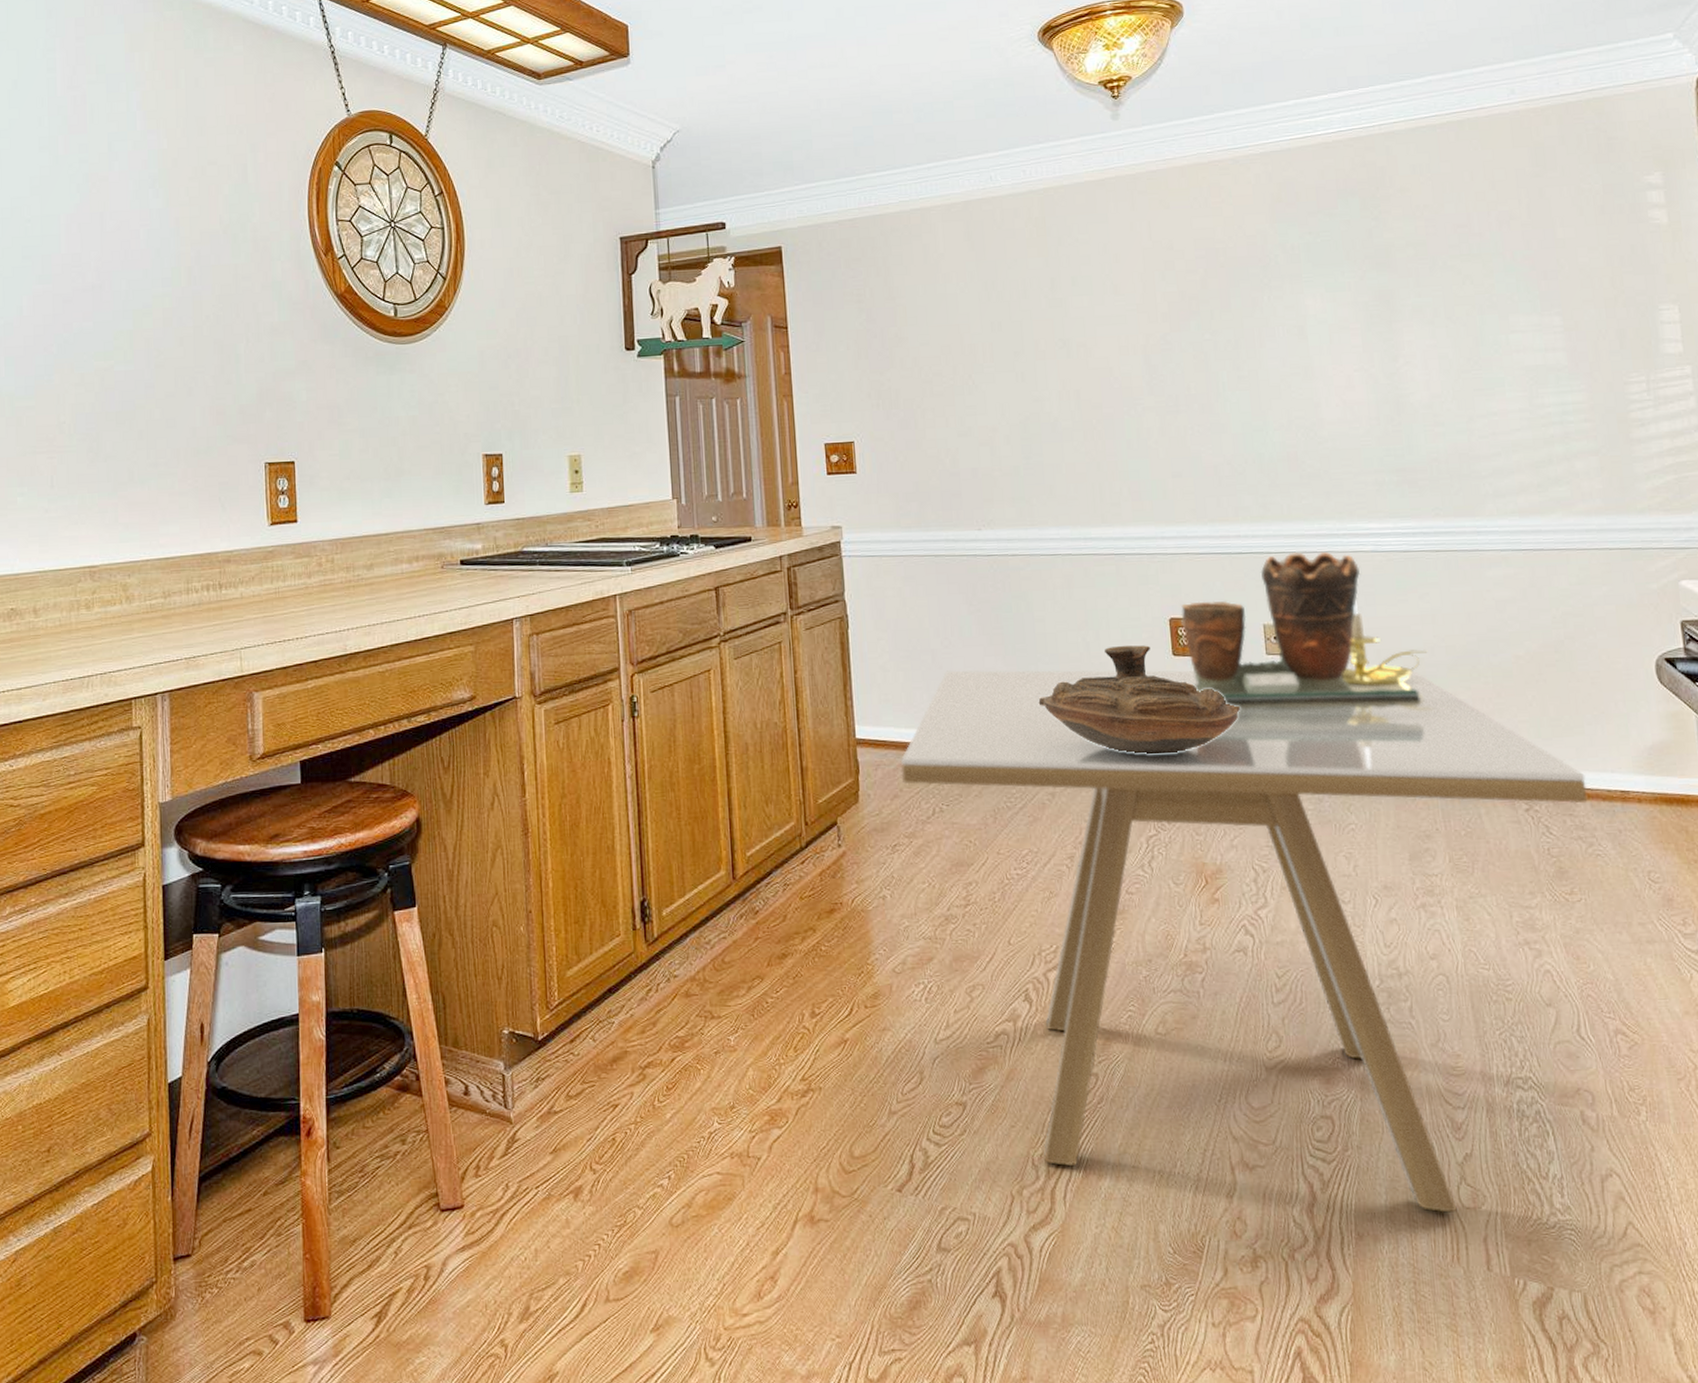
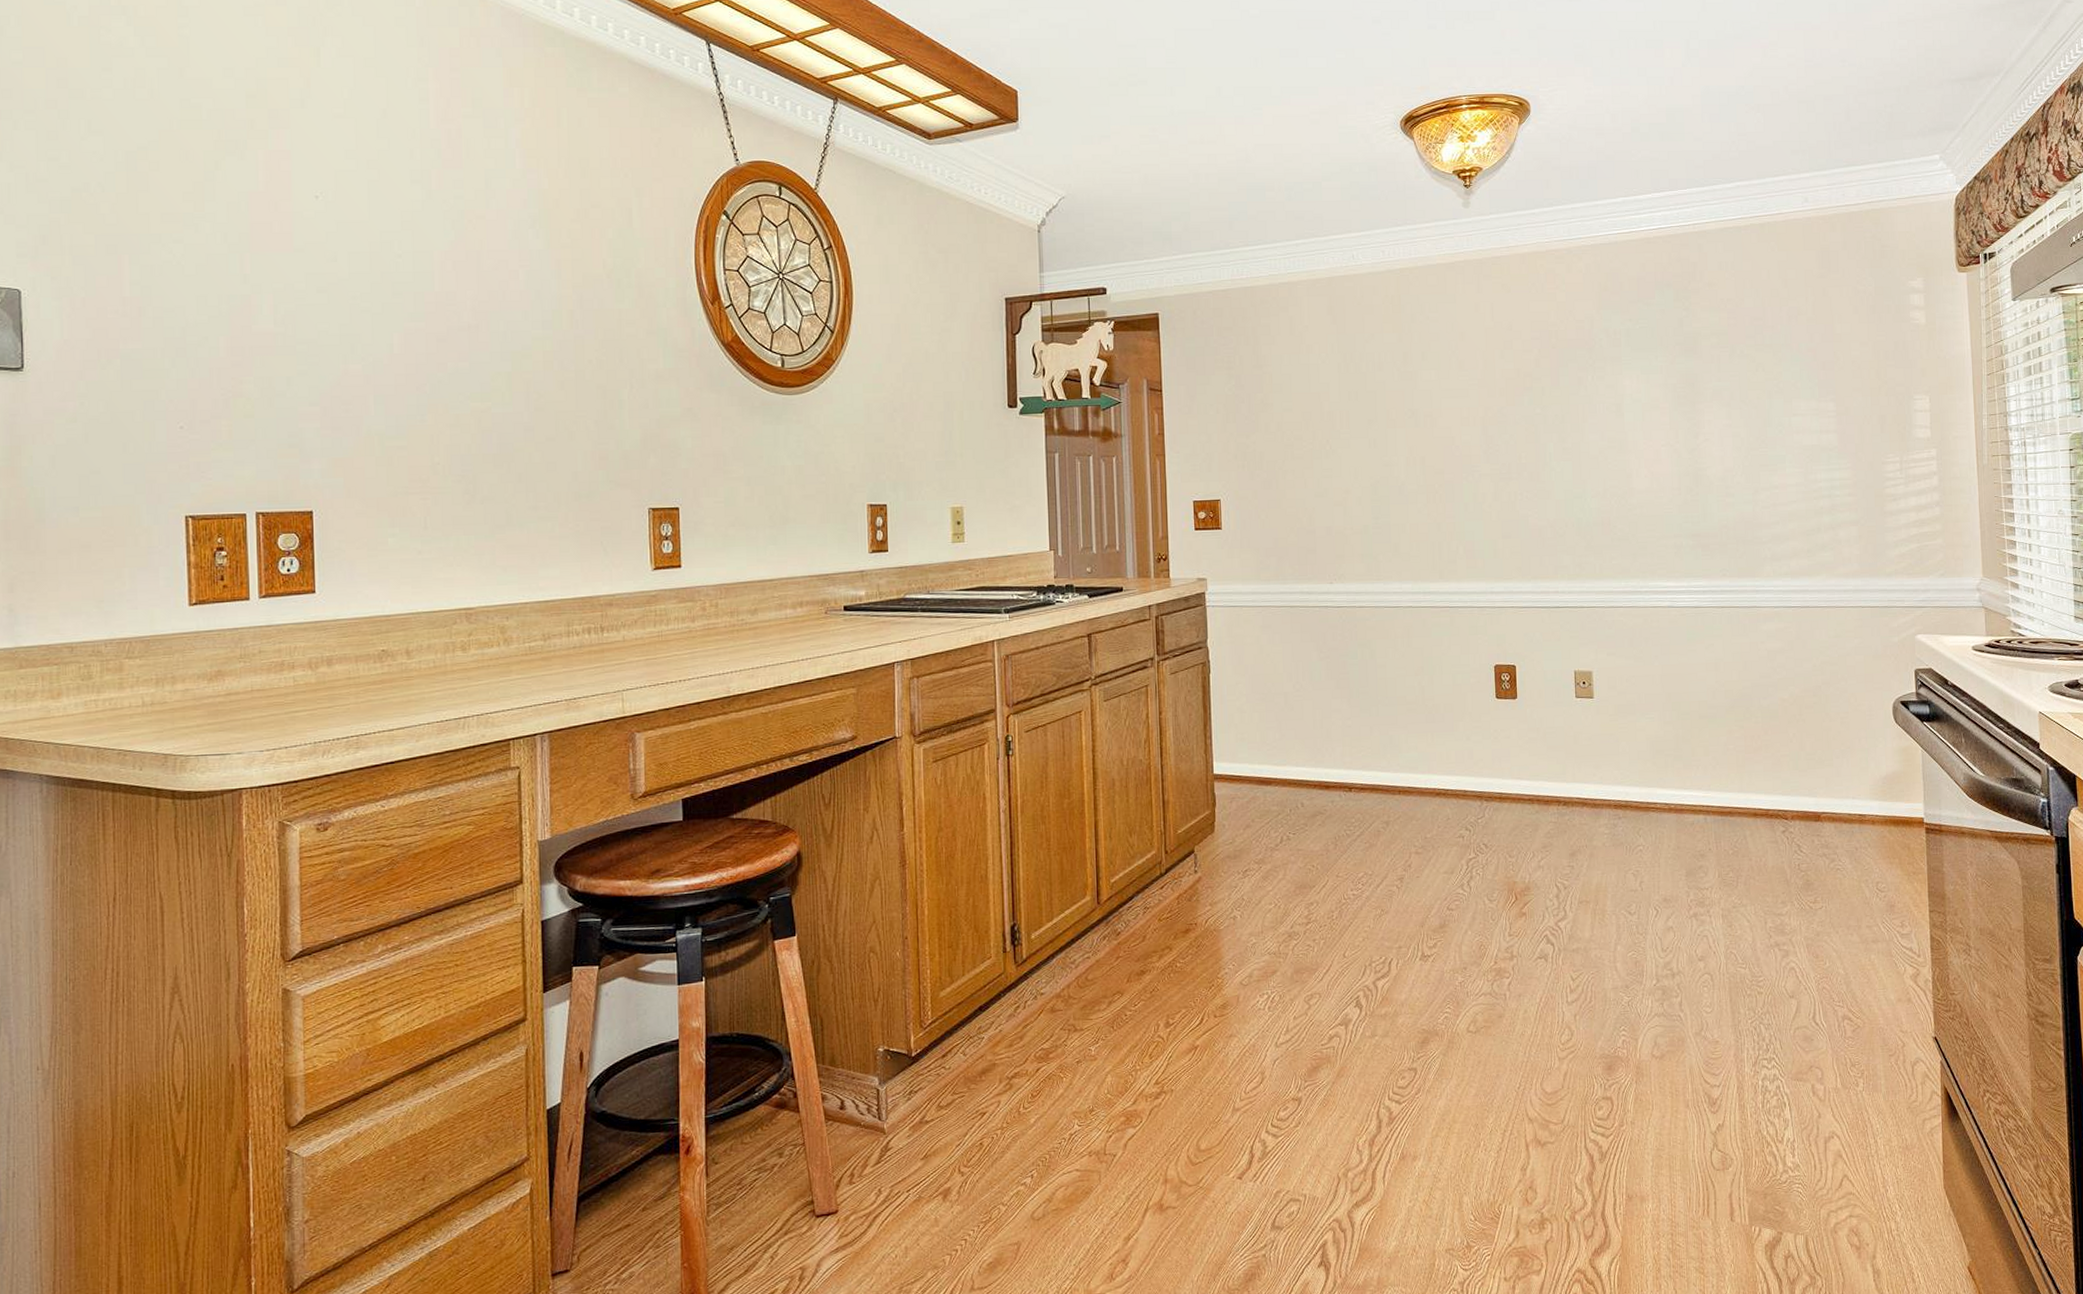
dining table: present [900,670,1588,1213] -> none [1253,711,1832,1175]
decorative bowl: present [1038,645,1241,754] -> none [1377,689,1552,786]
clay pot: present [1181,551,1421,710] -> none [1504,606,1702,747]
candle holder: present [1342,600,1428,686] -> none [1638,650,1710,725]

